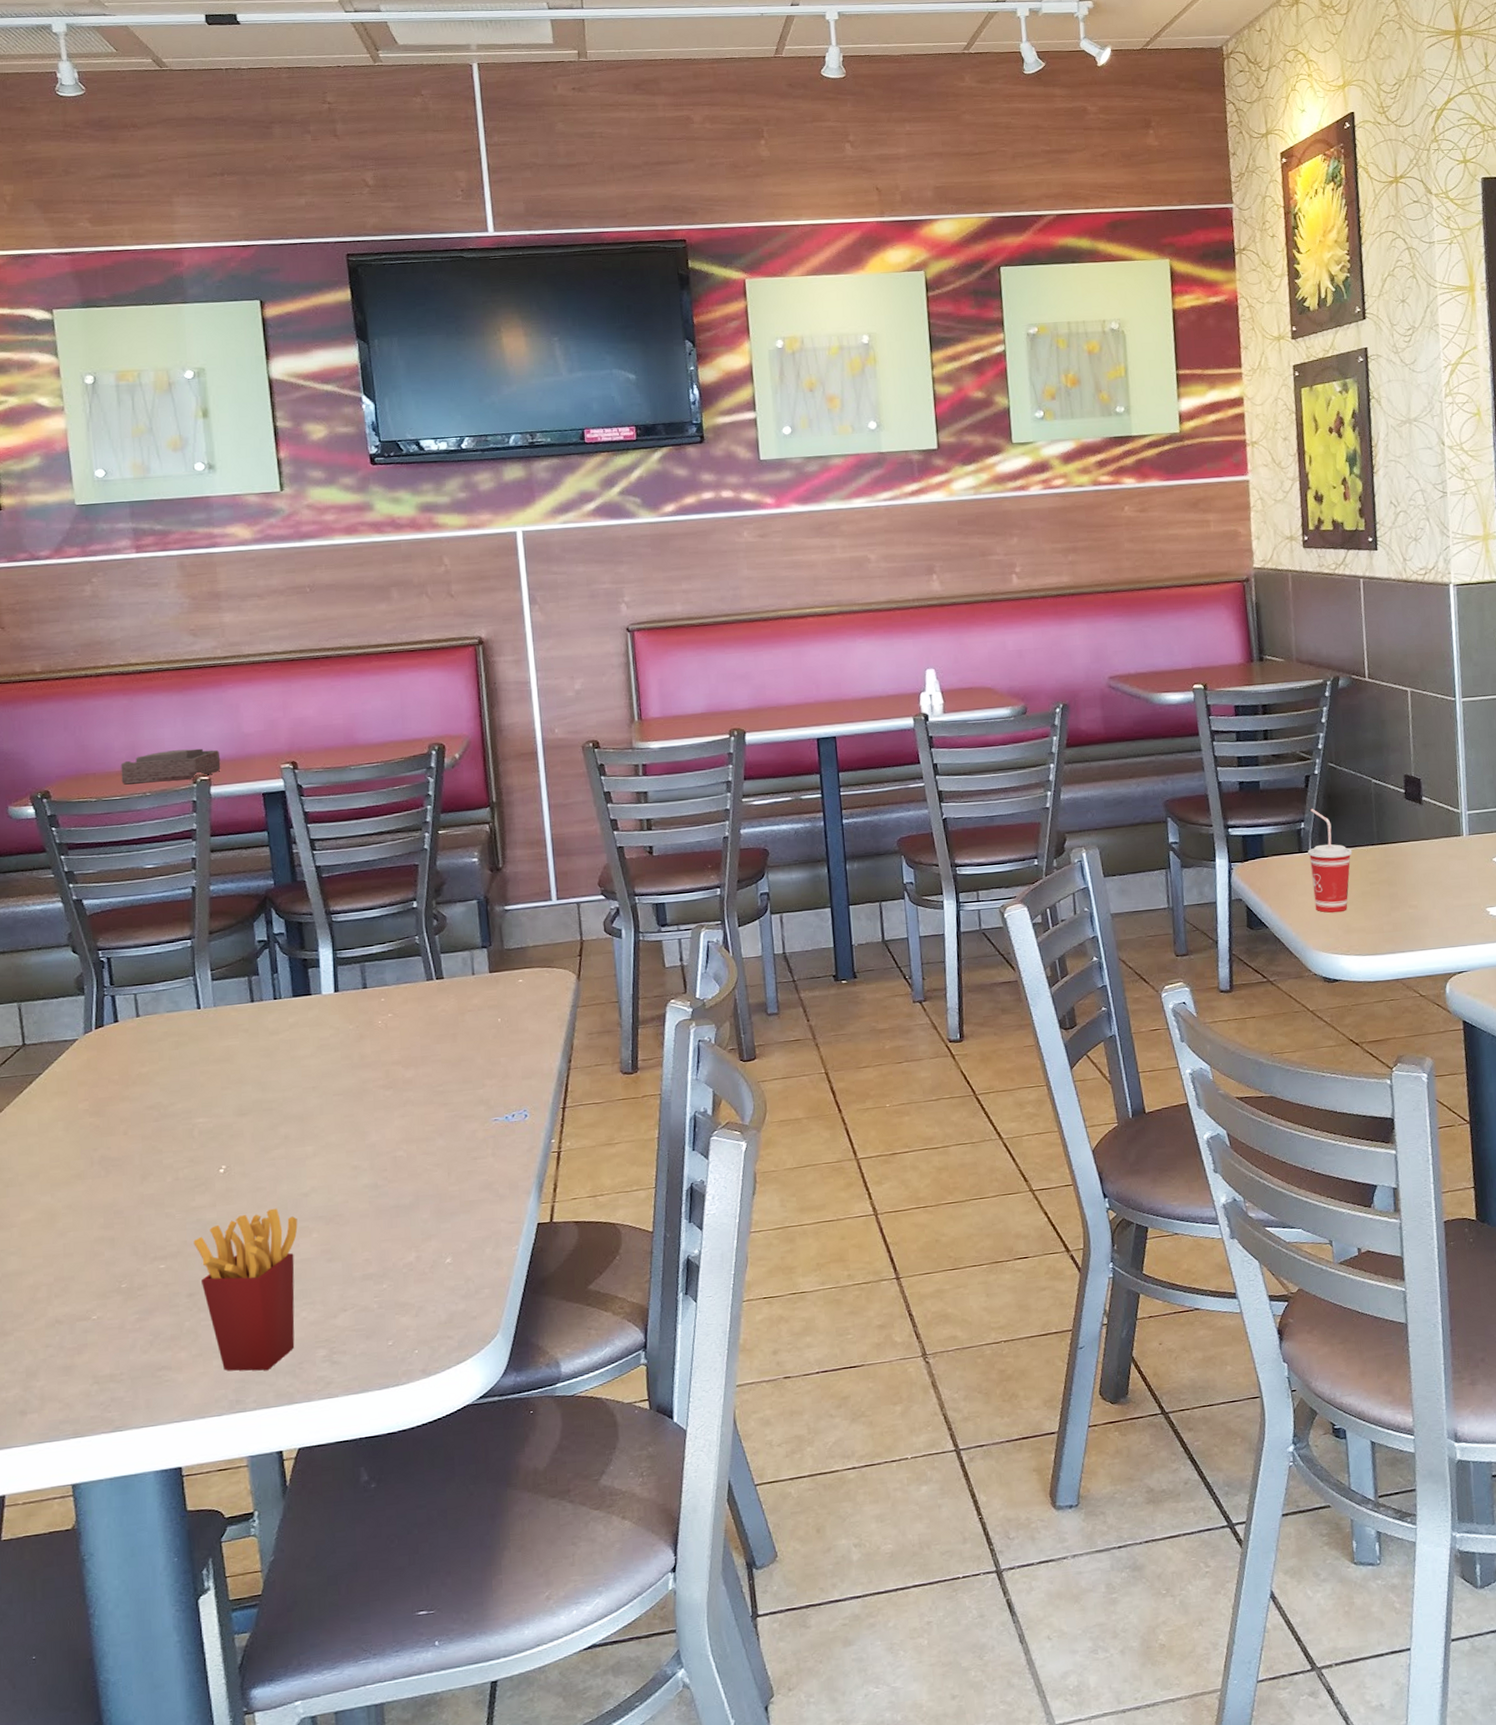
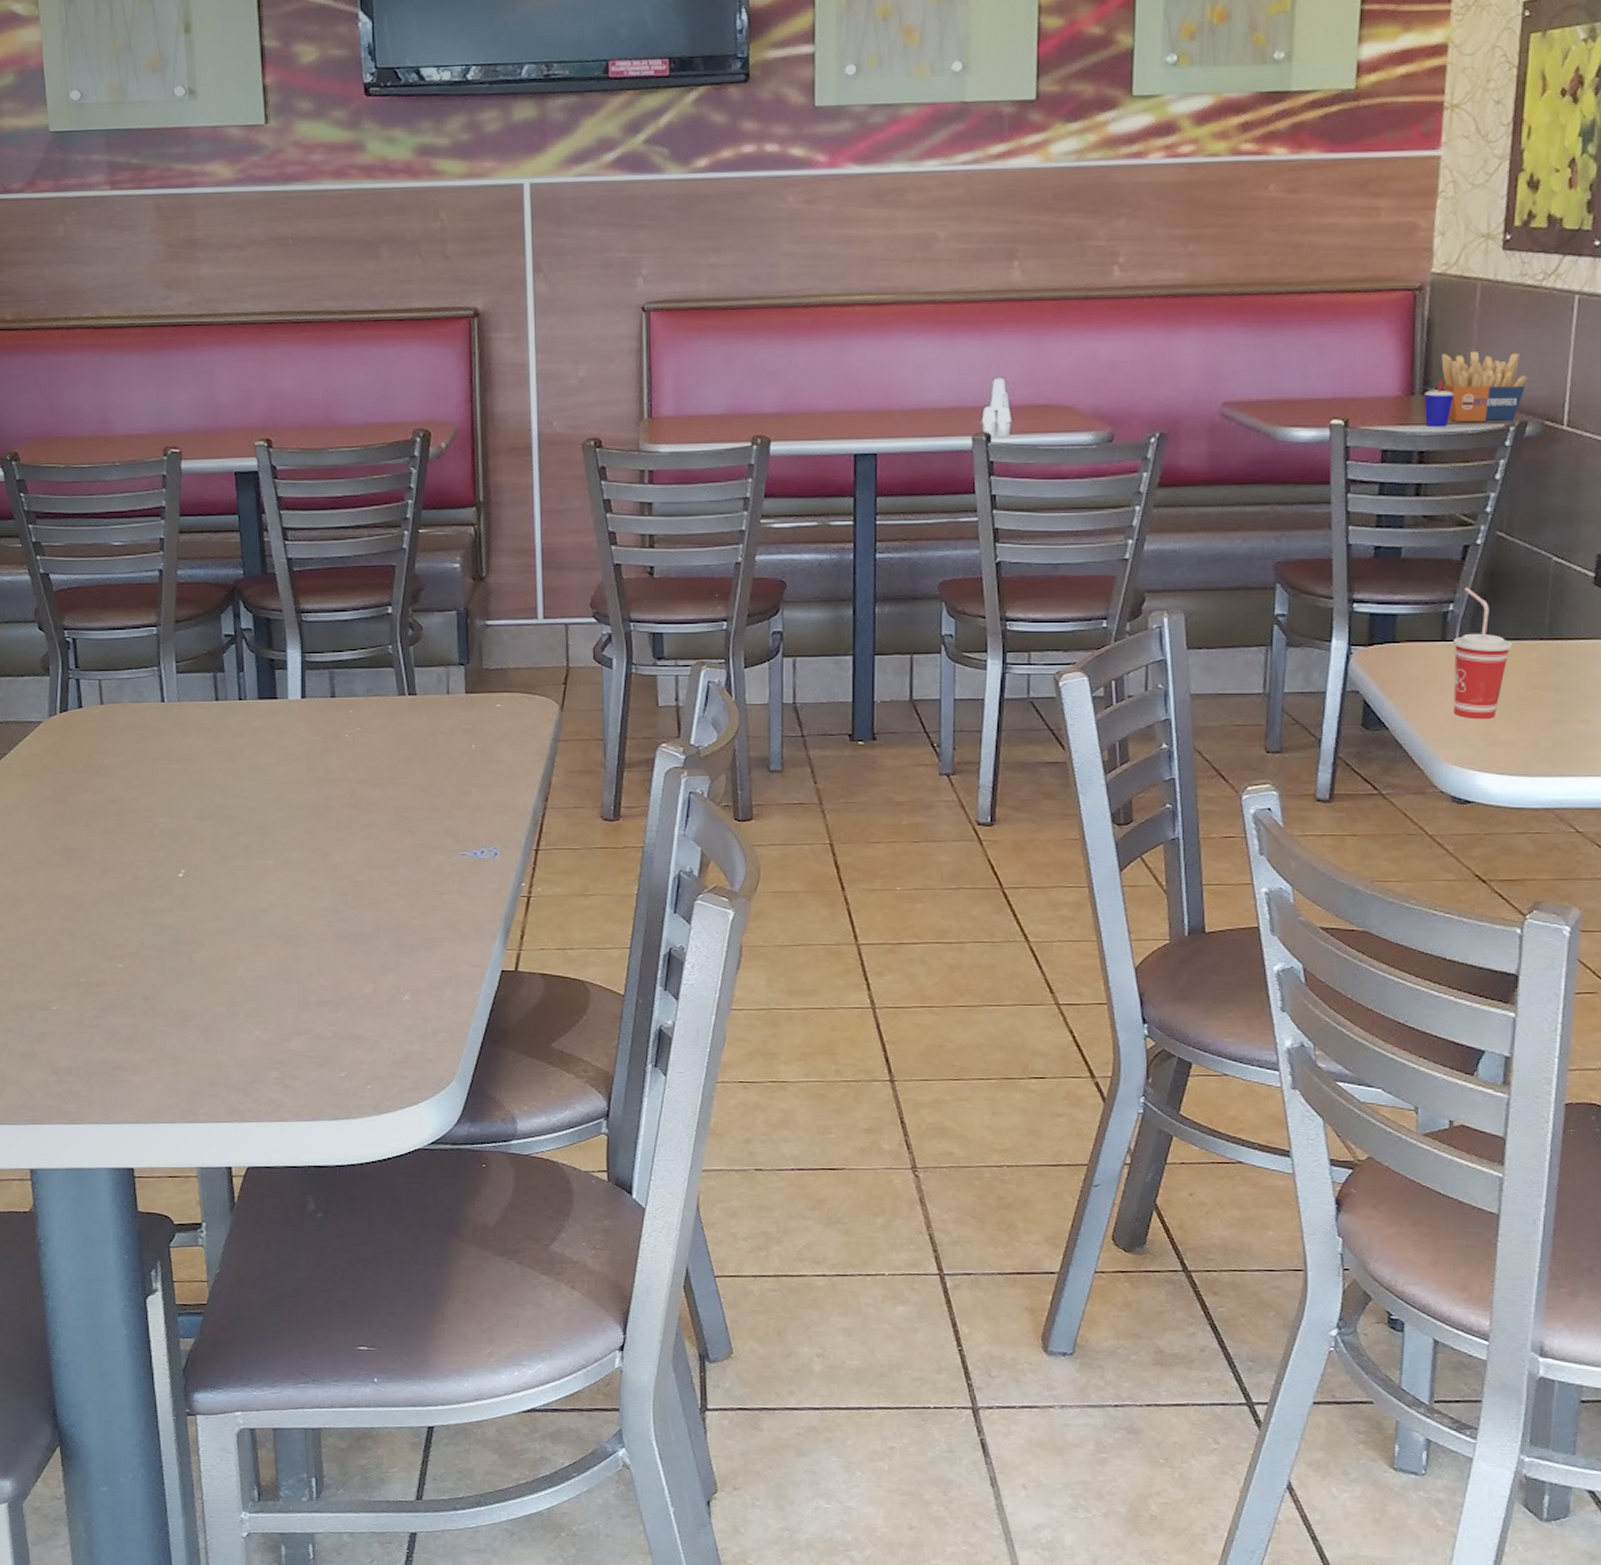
napkin holder: present [121,748,221,785] -> none [90,417,192,452]
french fries: present [193,1208,298,1371] -> none [151,920,255,1084]
beverage cup: none [1260,648,1283,686] -> present [1424,379,1454,428]
french fries: none [1269,624,1335,680] -> present [1441,352,1528,423]

